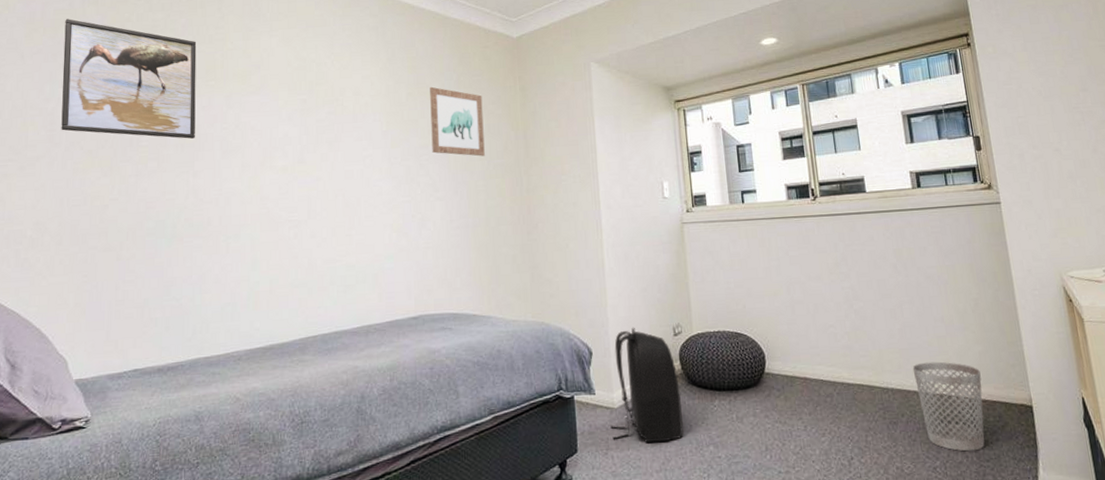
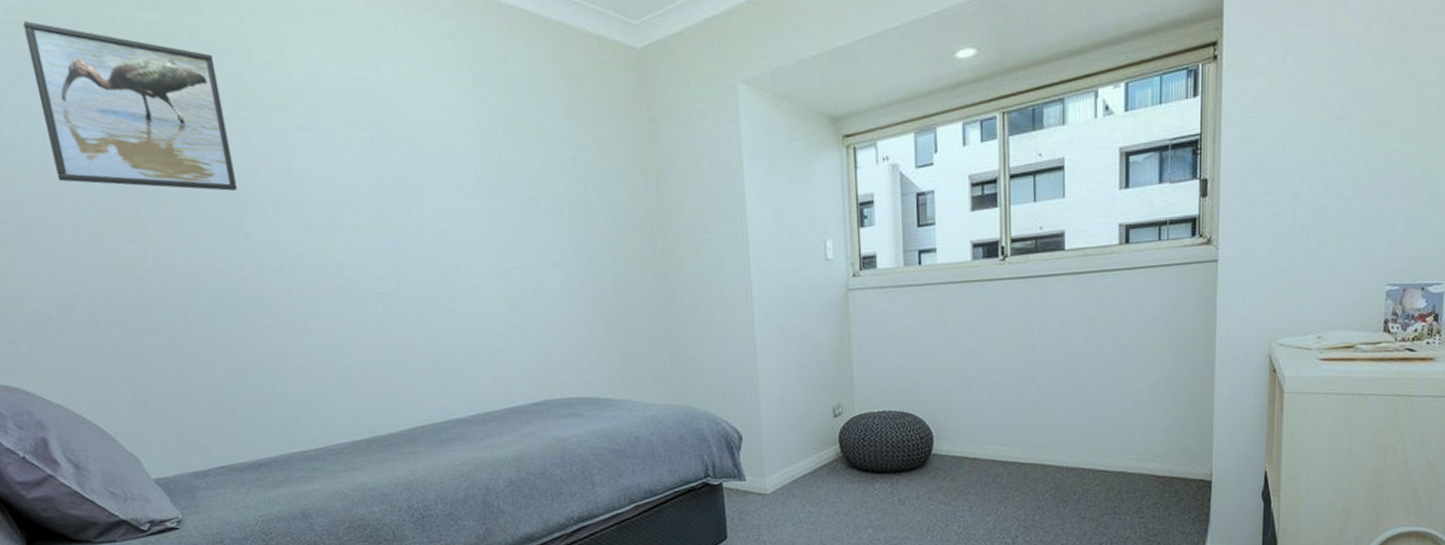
wall art: present [430,86,485,157] -> none [532,118,608,211]
backpack: present [610,327,684,444] -> none [762,408,842,528]
wastebasket: present [912,361,985,452] -> none [1091,438,1163,528]

